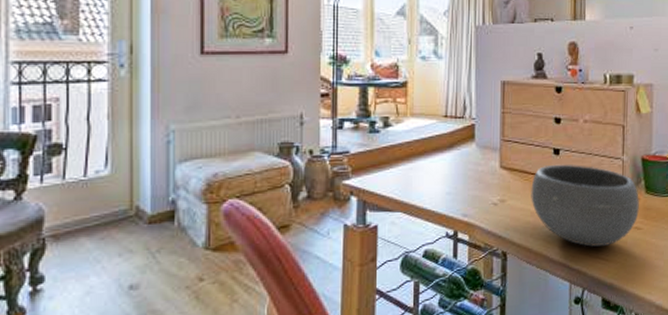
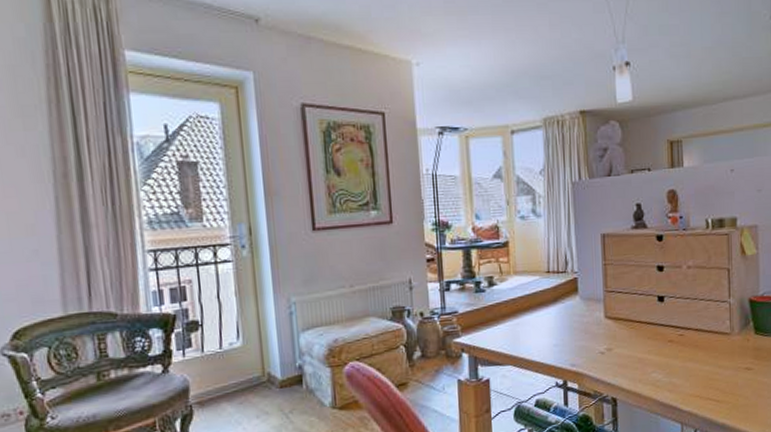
bowl: present [531,164,639,247] -> none [637,310,749,389]

